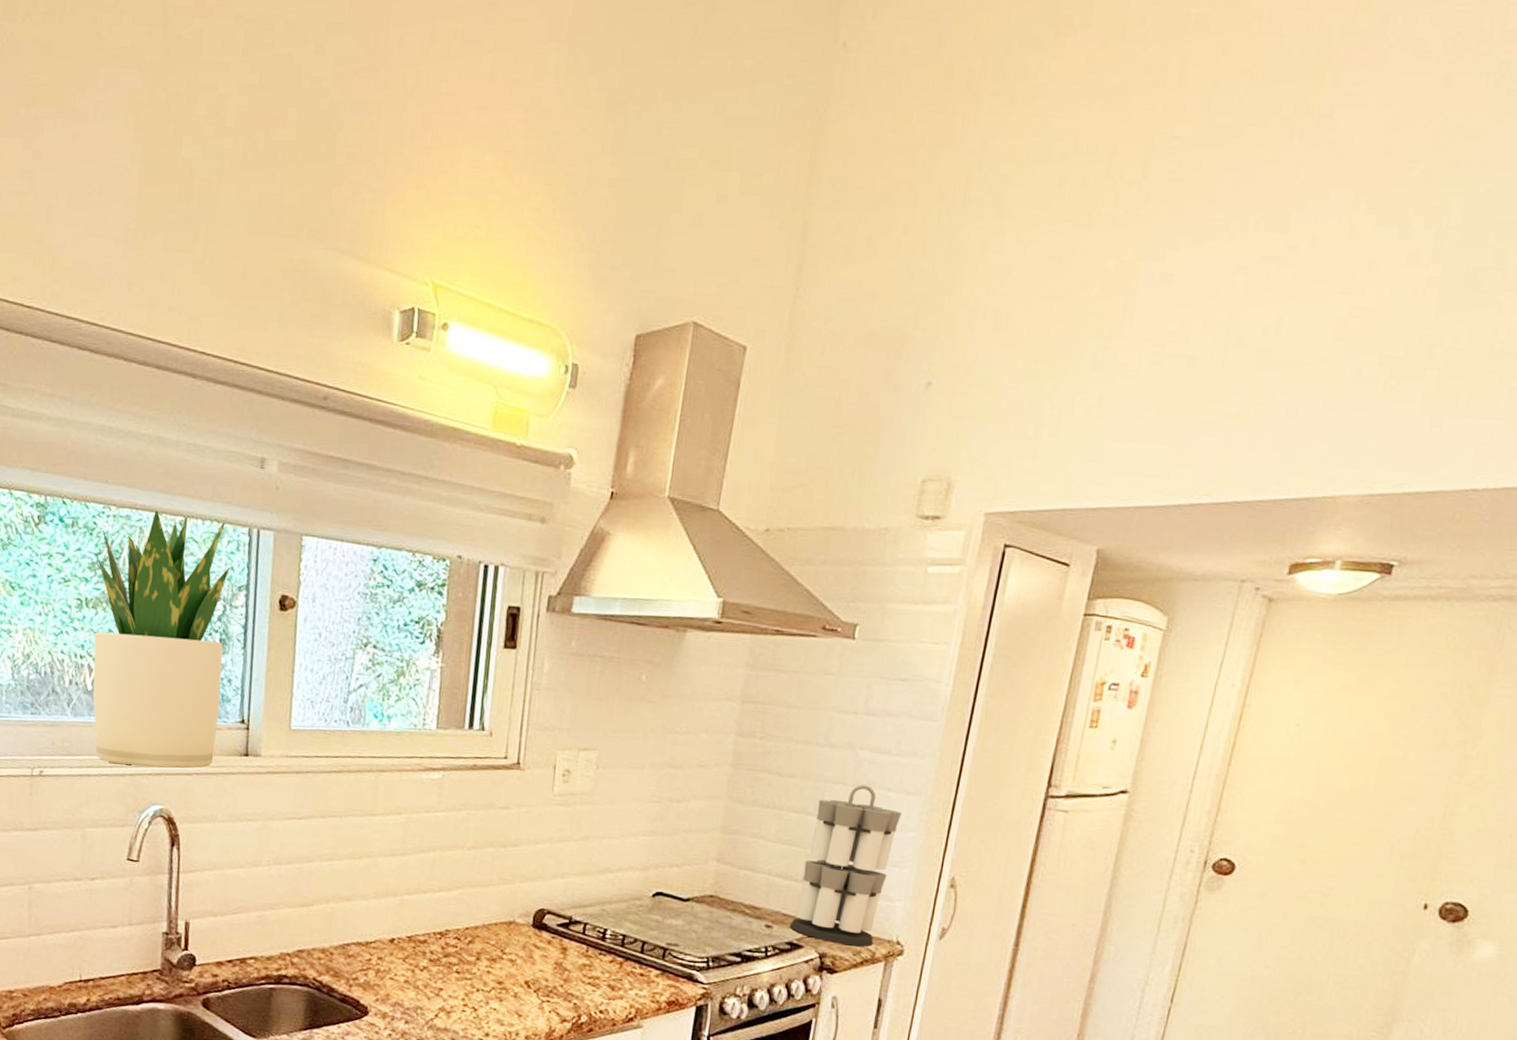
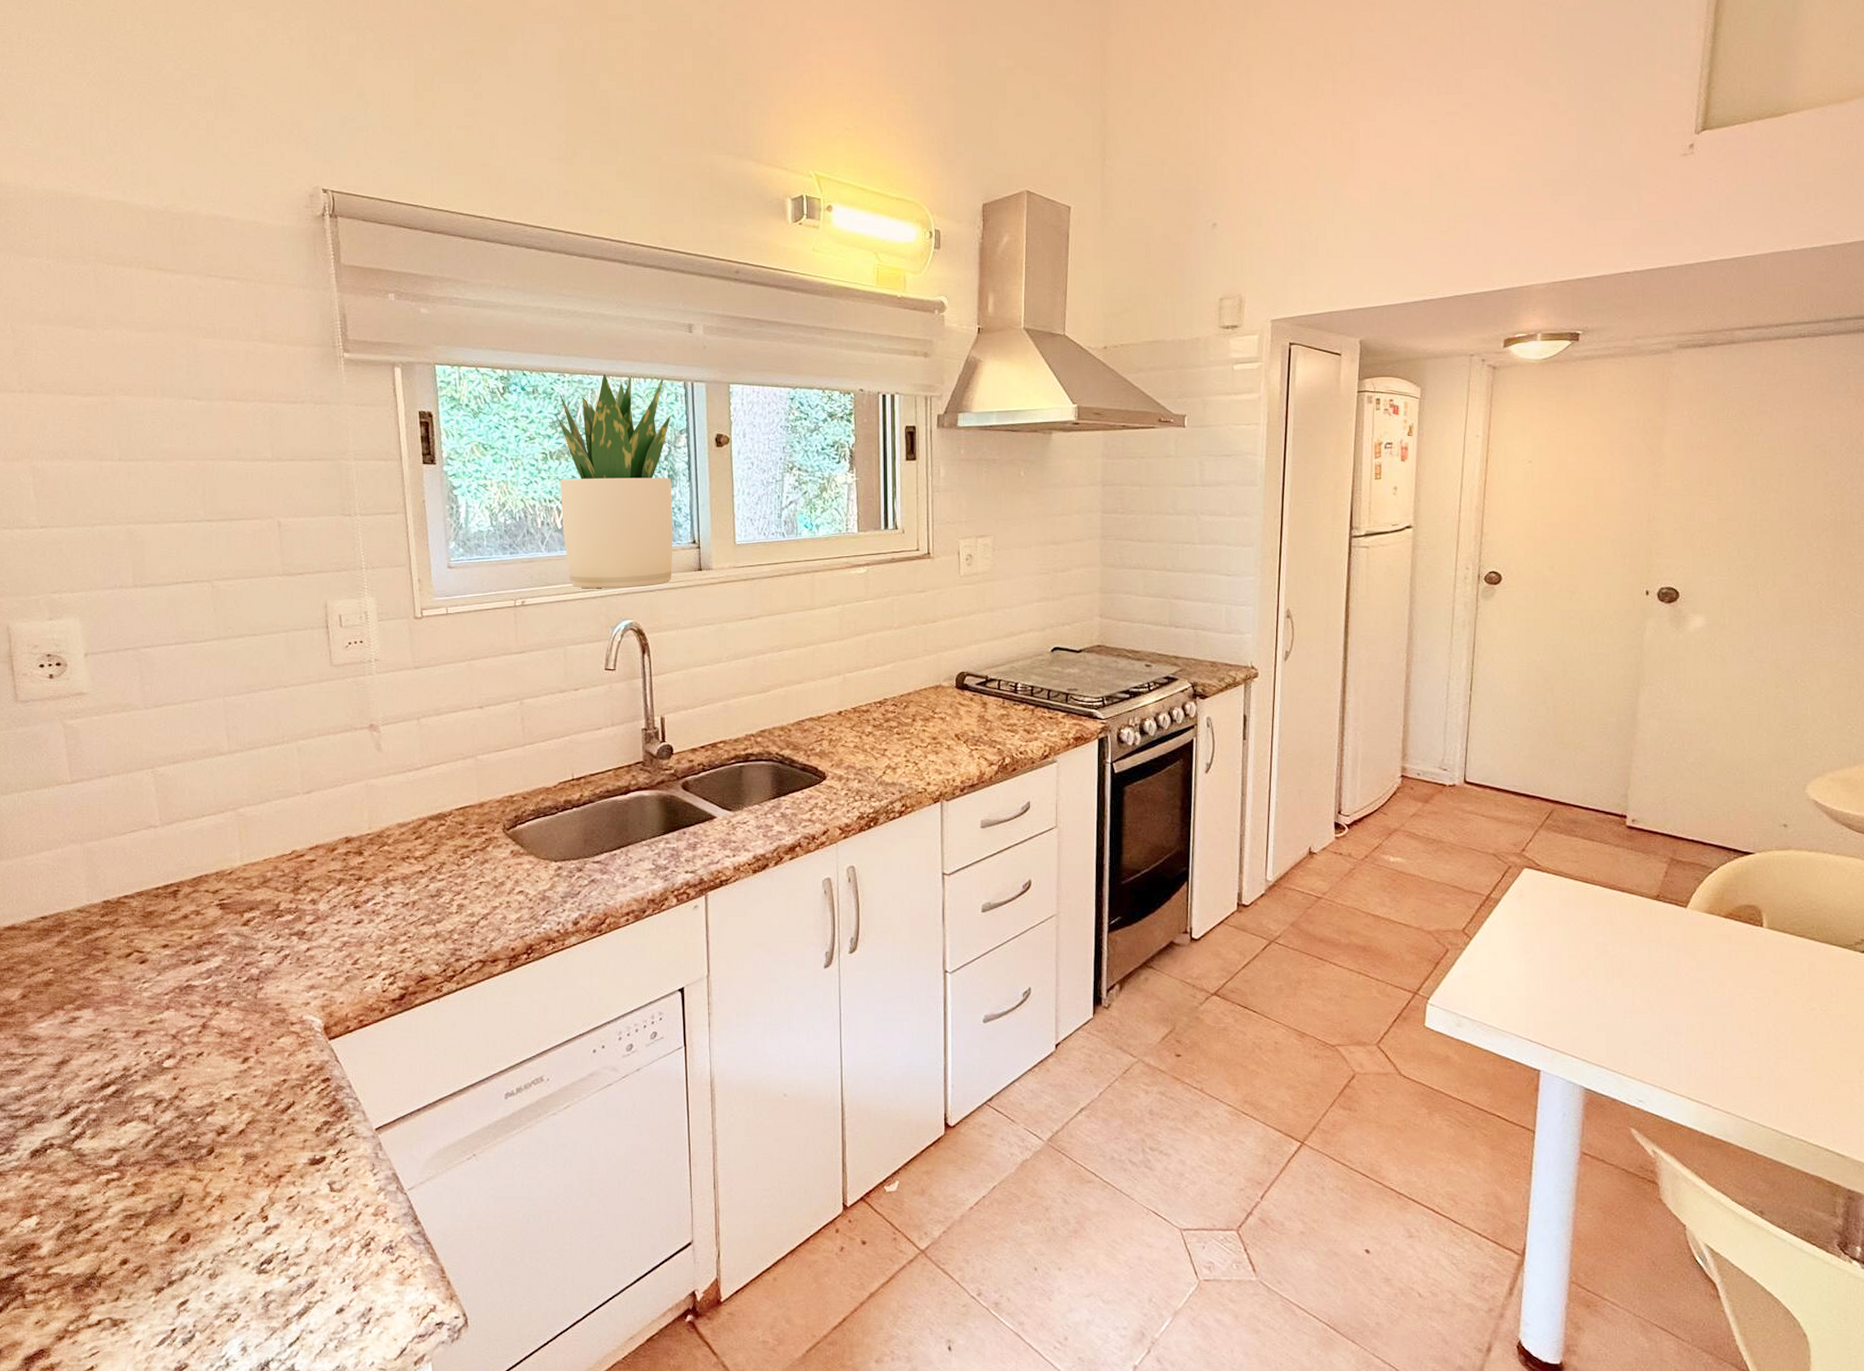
spice rack: present [789,784,902,947] -> none [1164,542,1241,674]

